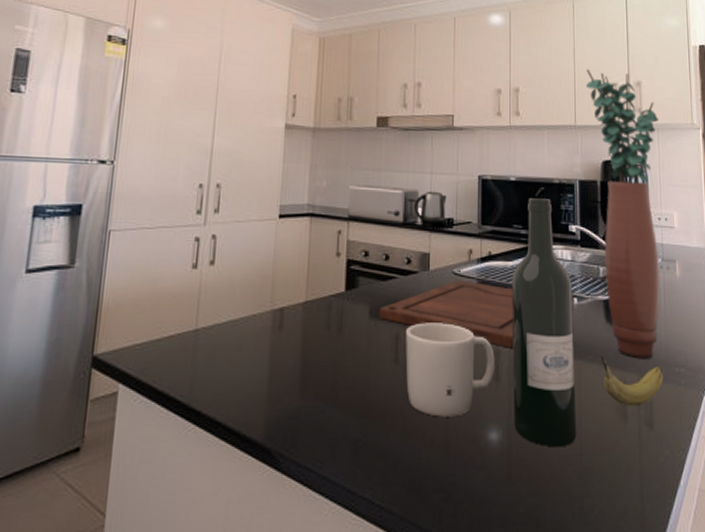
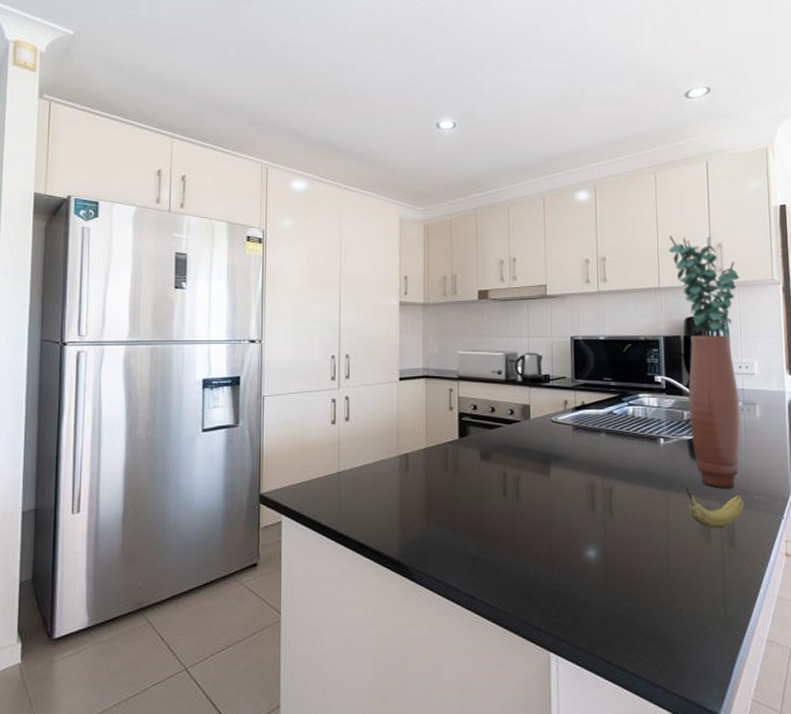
cutting board: present [379,280,514,348] -> none [488,426,607,482]
mug: present [405,322,495,417] -> none [511,462,590,539]
wine bottle: present [511,198,577,448] -> none [603,354,665,563]

